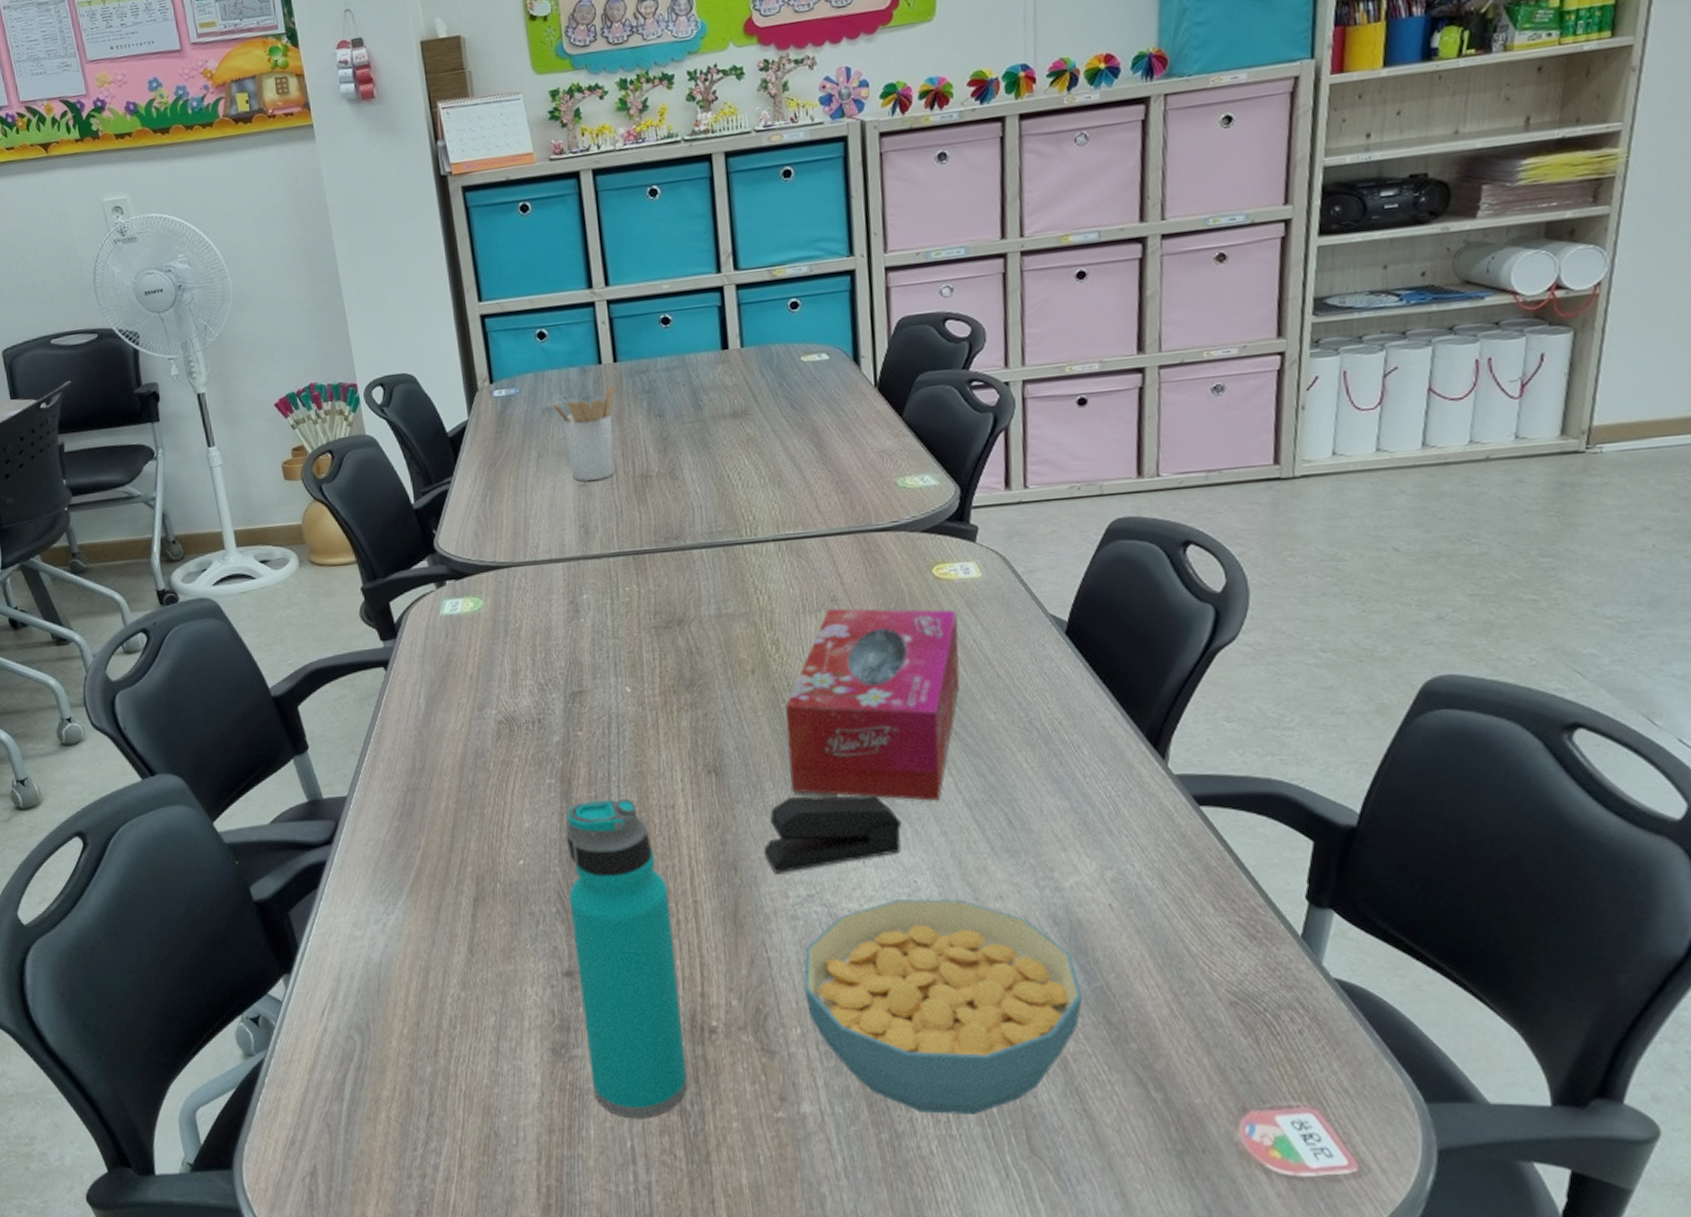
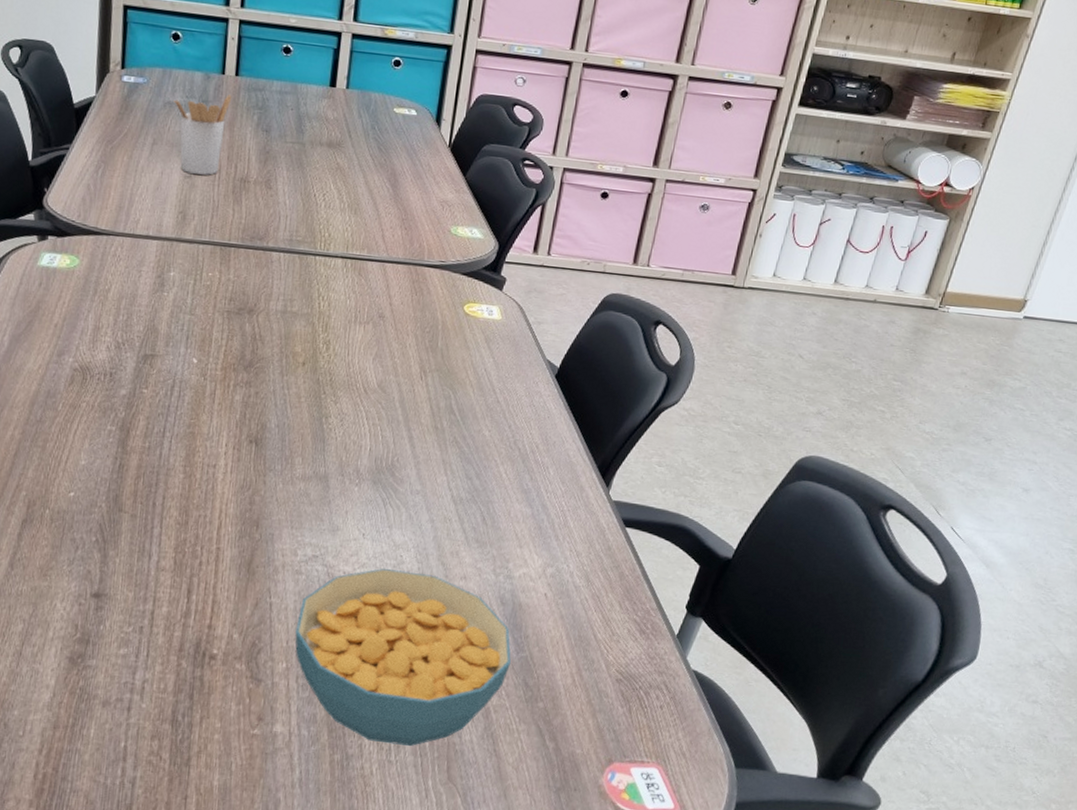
water bottle: present [566,798,688,1118] -> none [100,450,197,724]
stapler: present [763,795,902,873] -> none [283,473,400,535]
tissue box: present [785,608,960,801] -> none [317,322,477,494]

